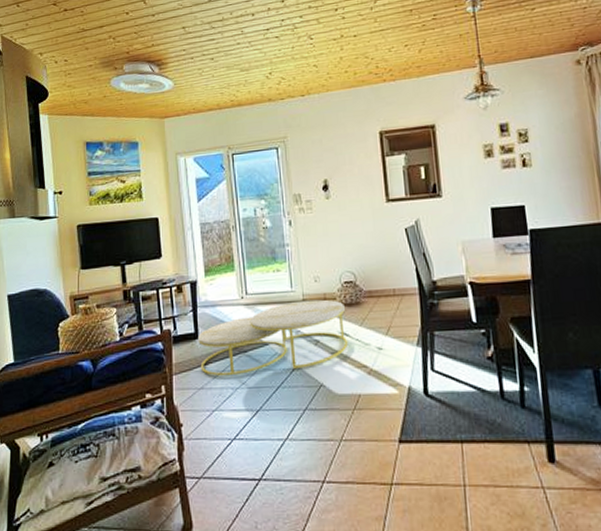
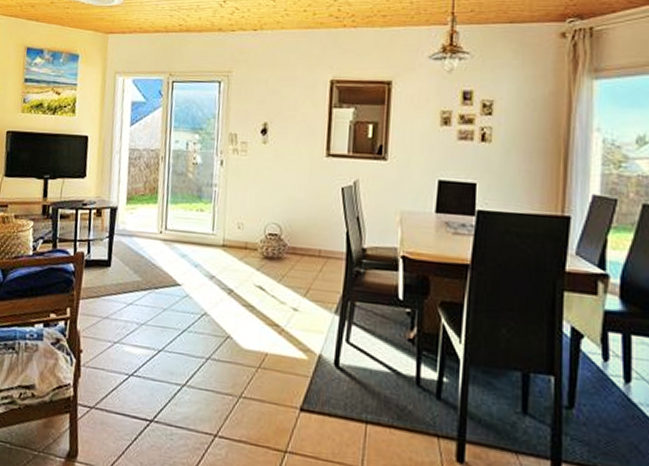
coffee table: present [198,299,349,377] -> none [108,245,265,316]

